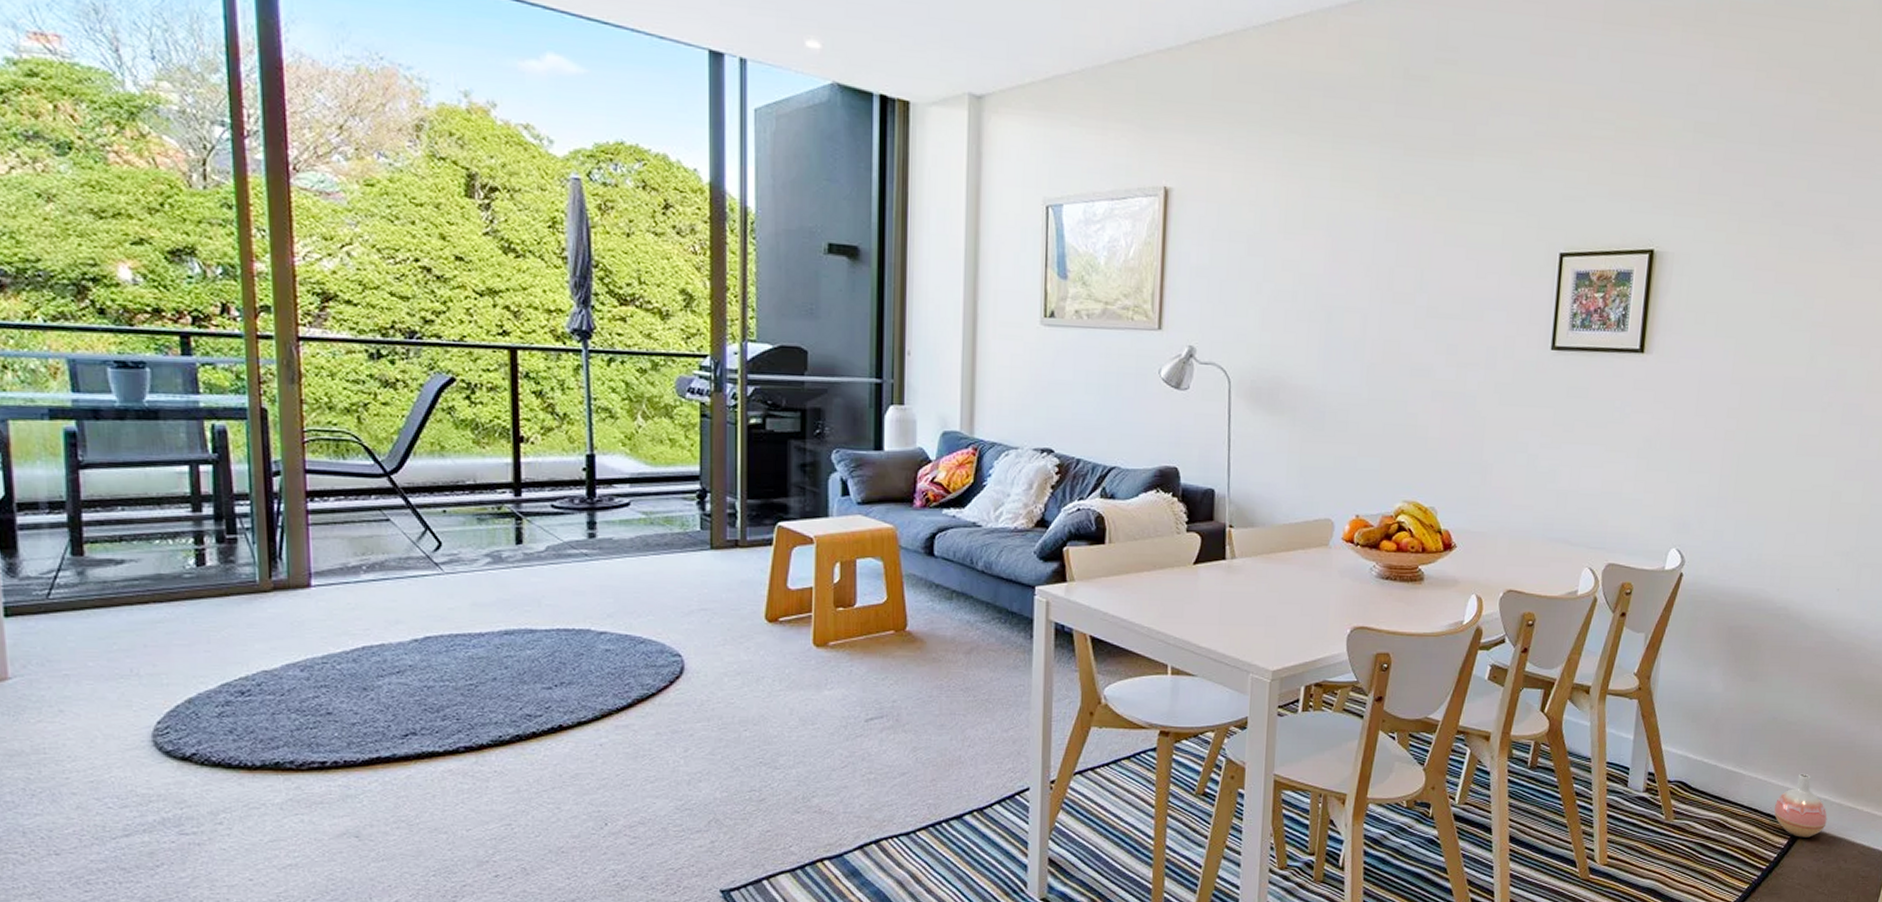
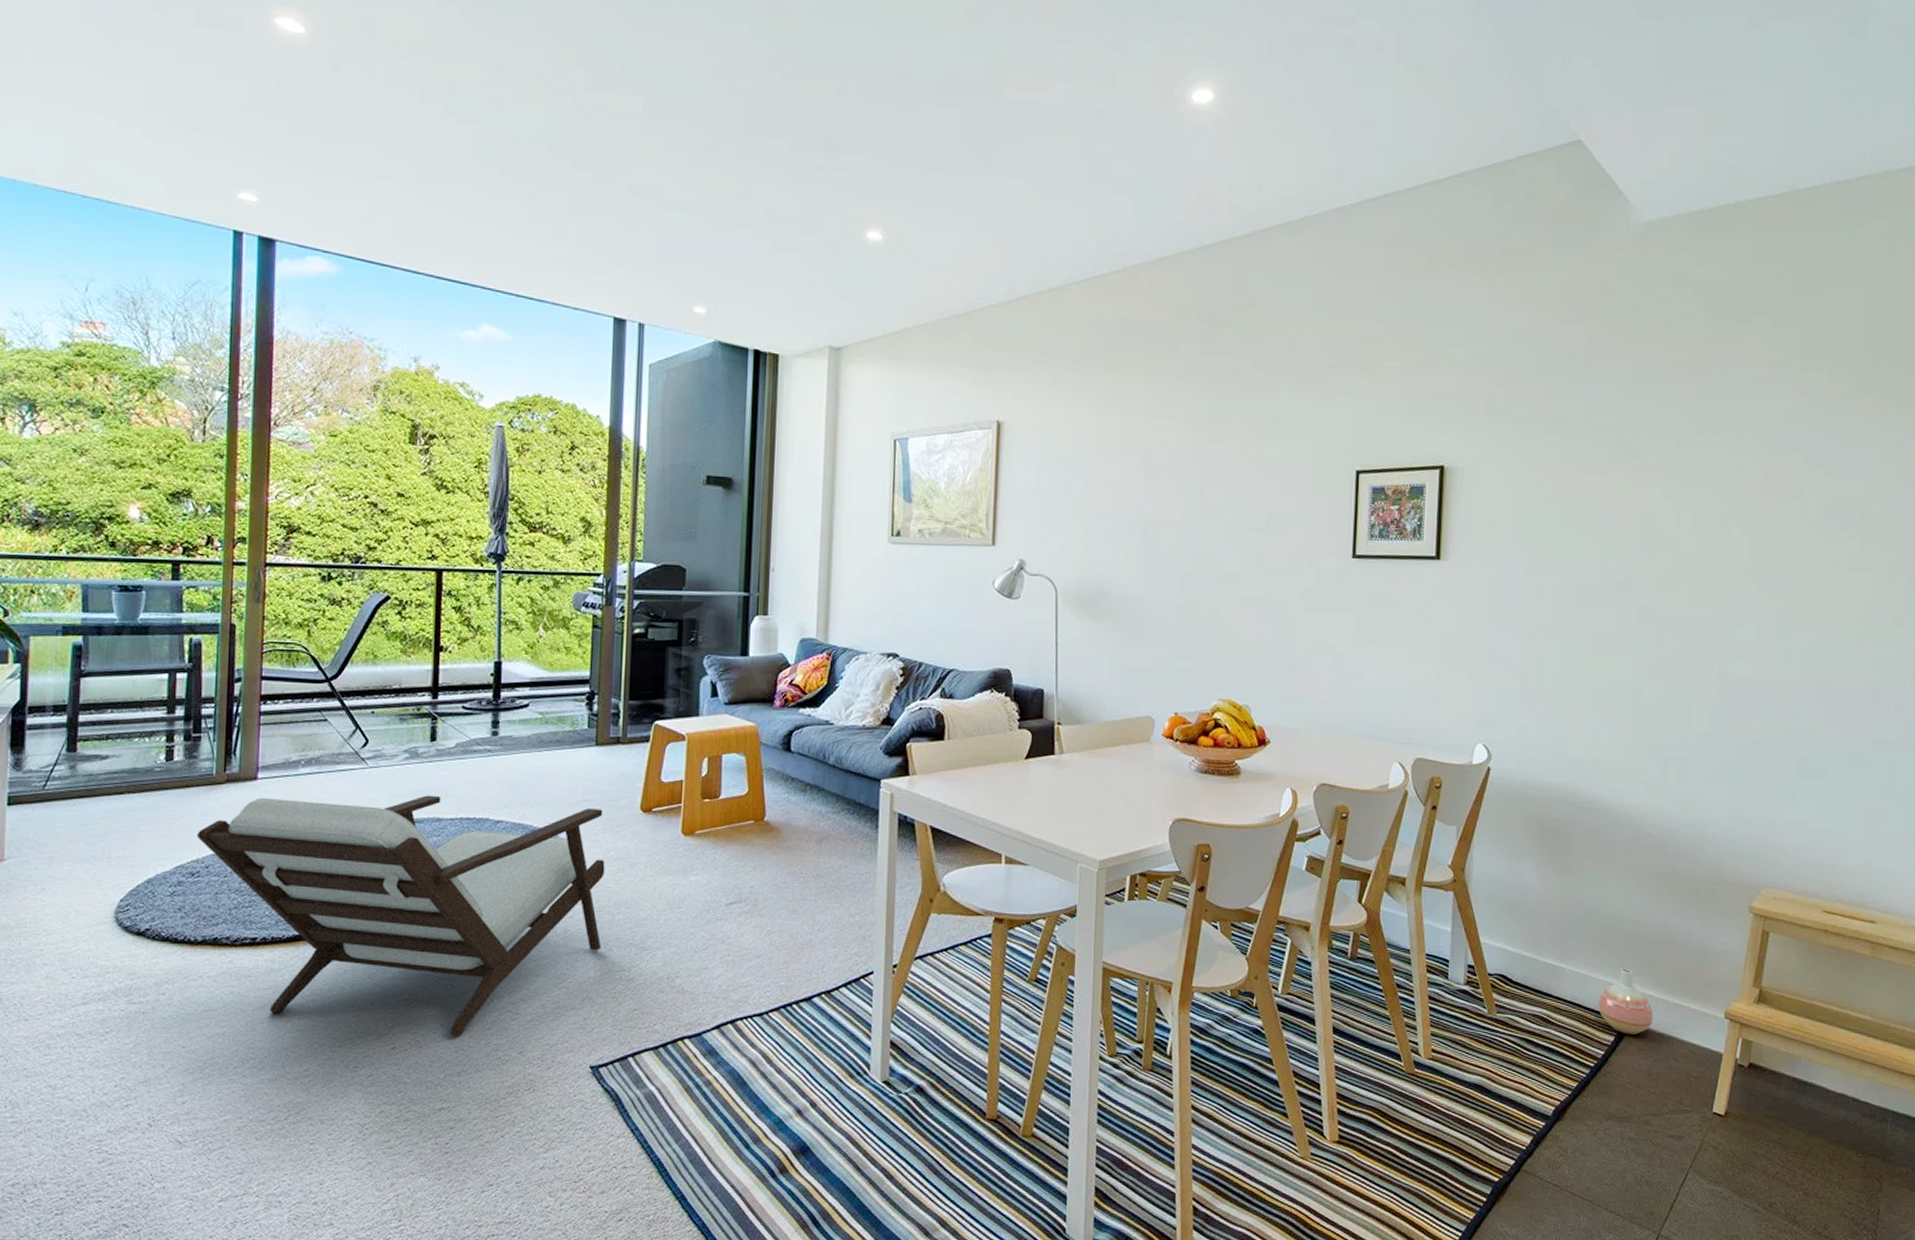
armchair: none [244,604,727,861] -> present [197,795,605,1035]

